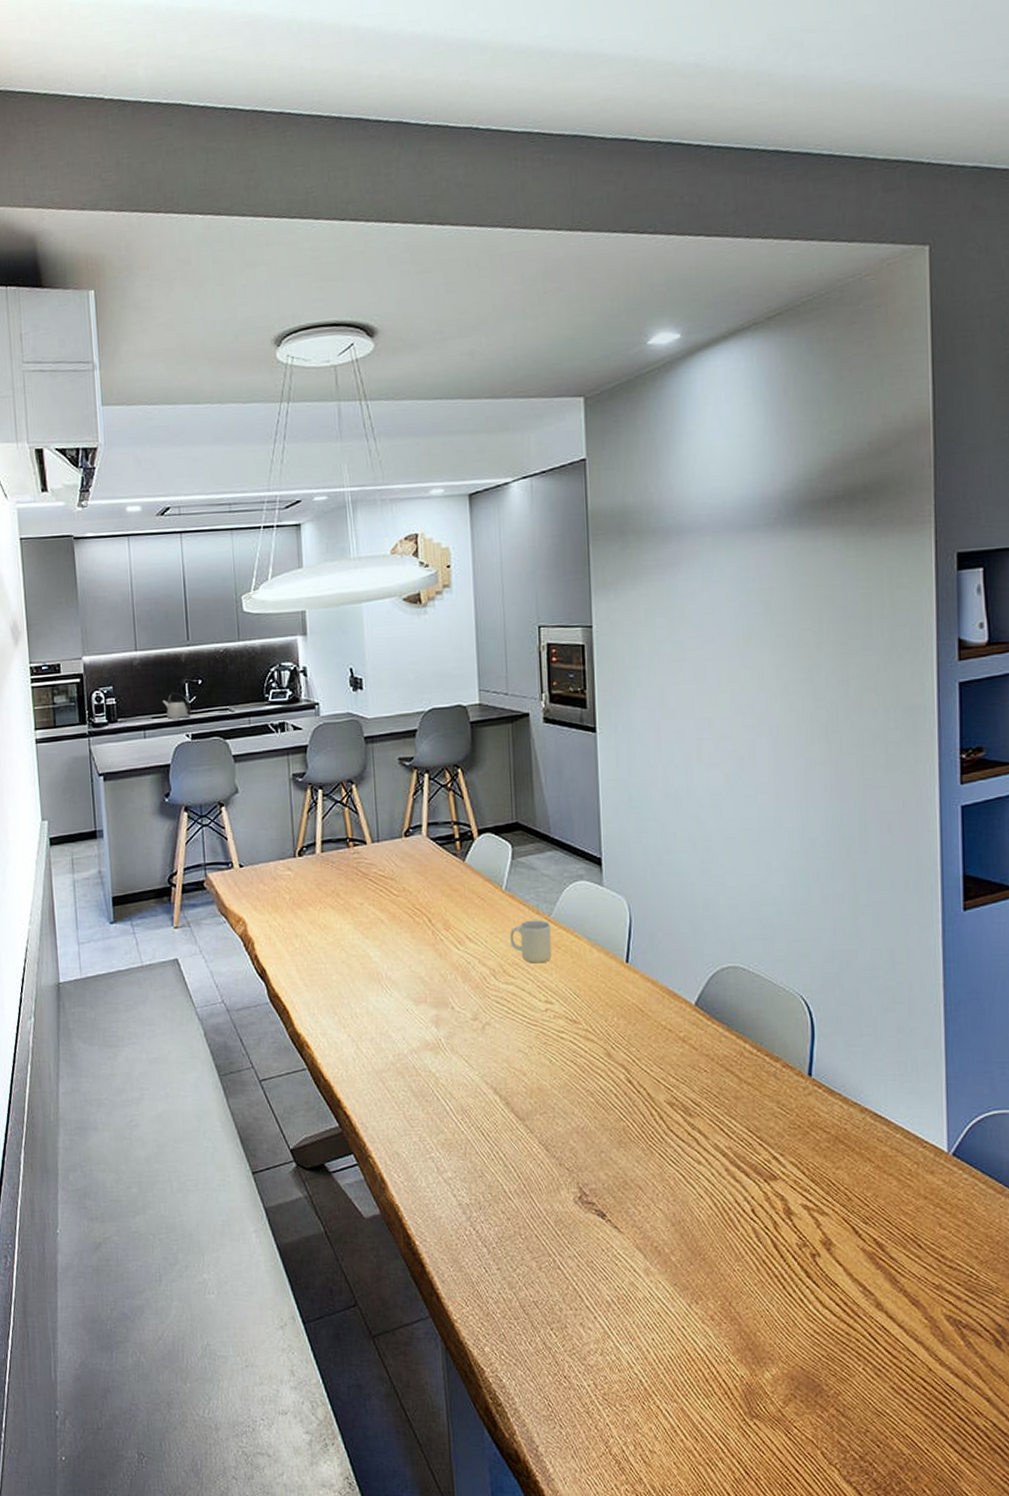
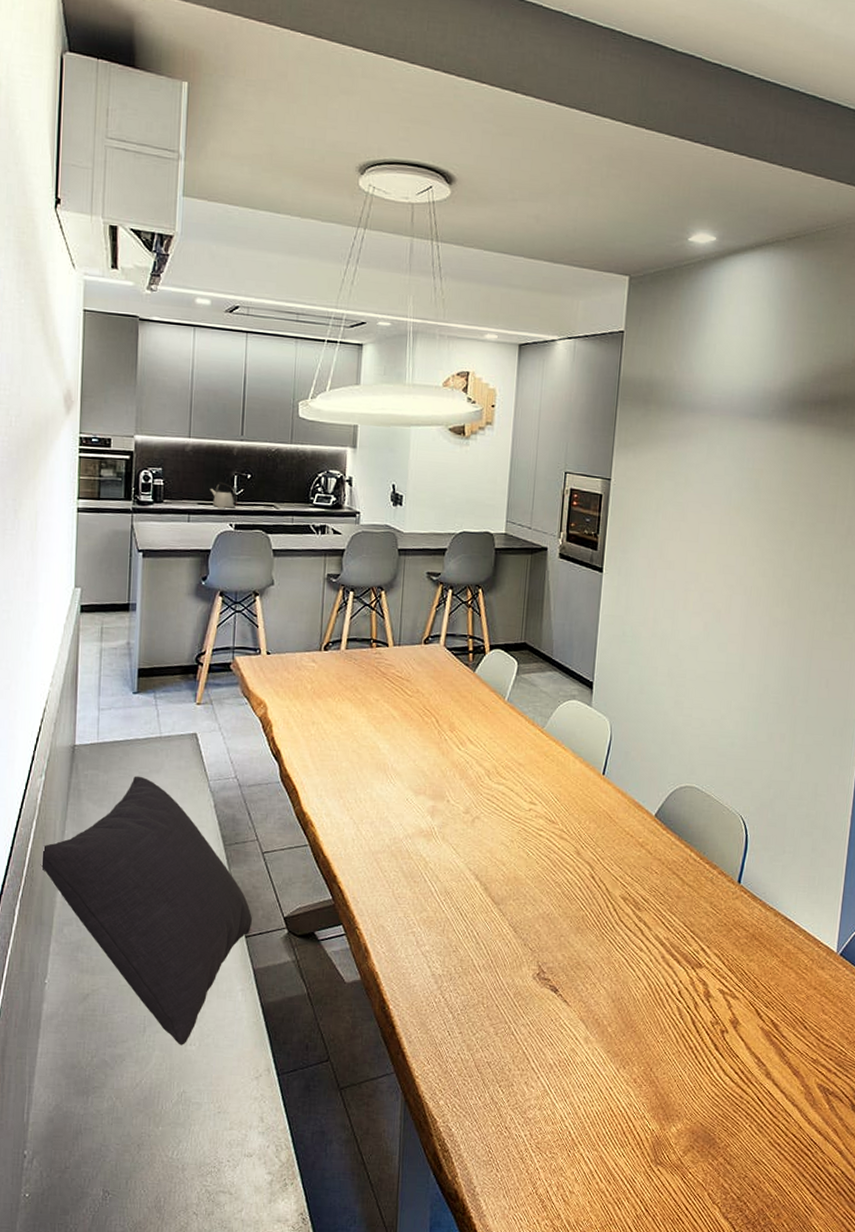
cushion: none [39,1009,258,1294] -> present [40,776,253,1045]
cup: present [510,920,552,963] -> none [506,730,543,769]

